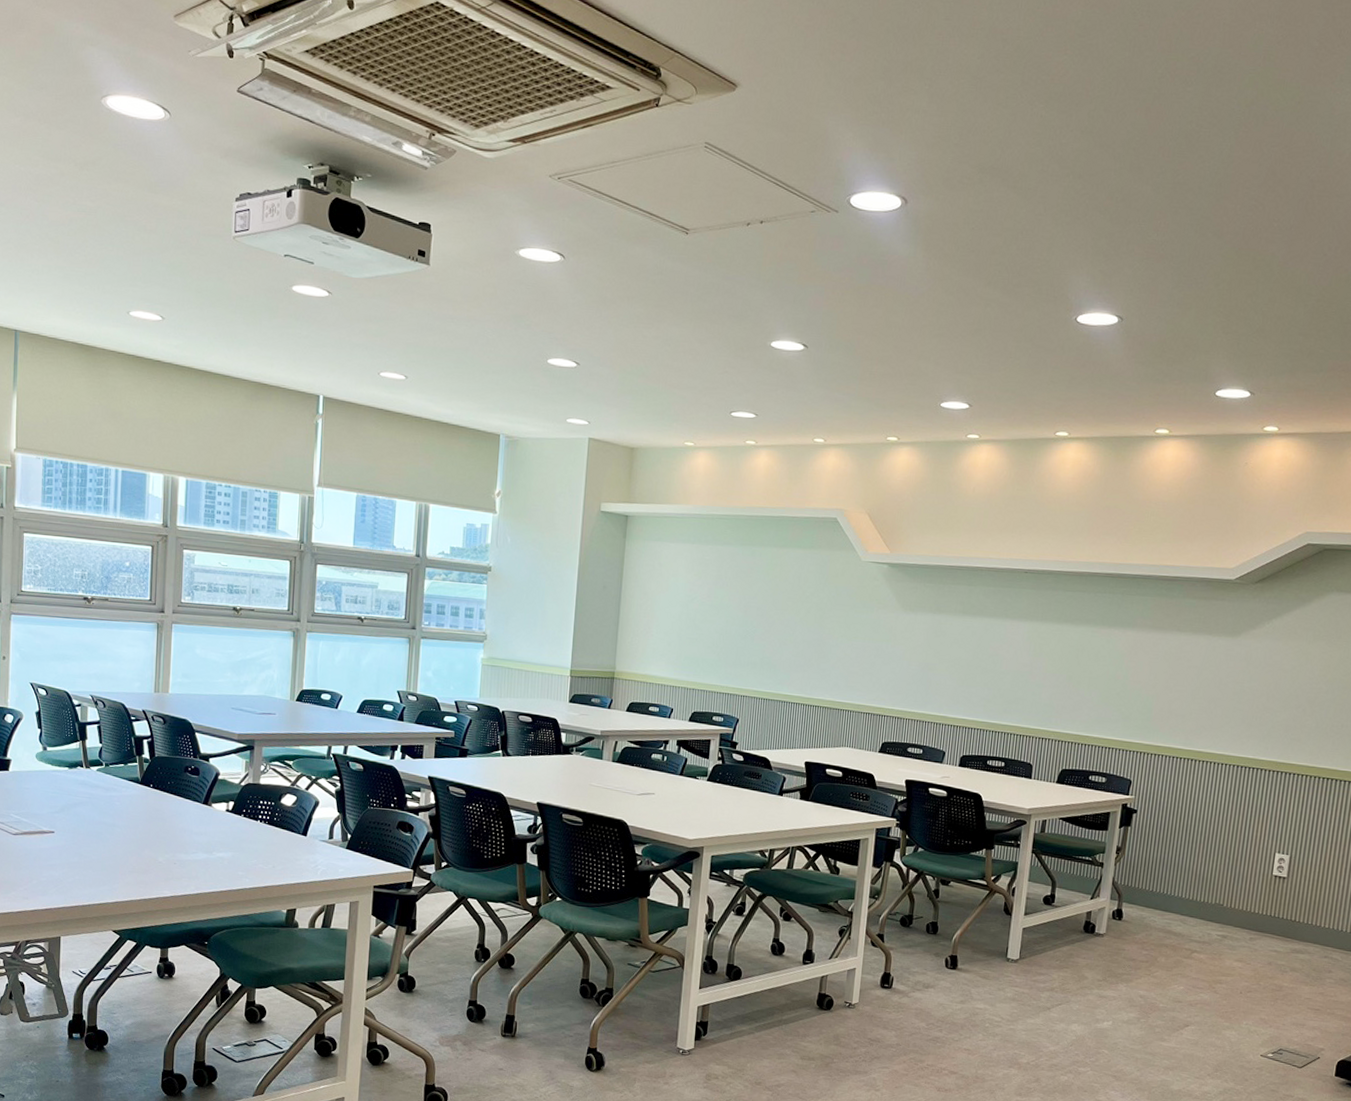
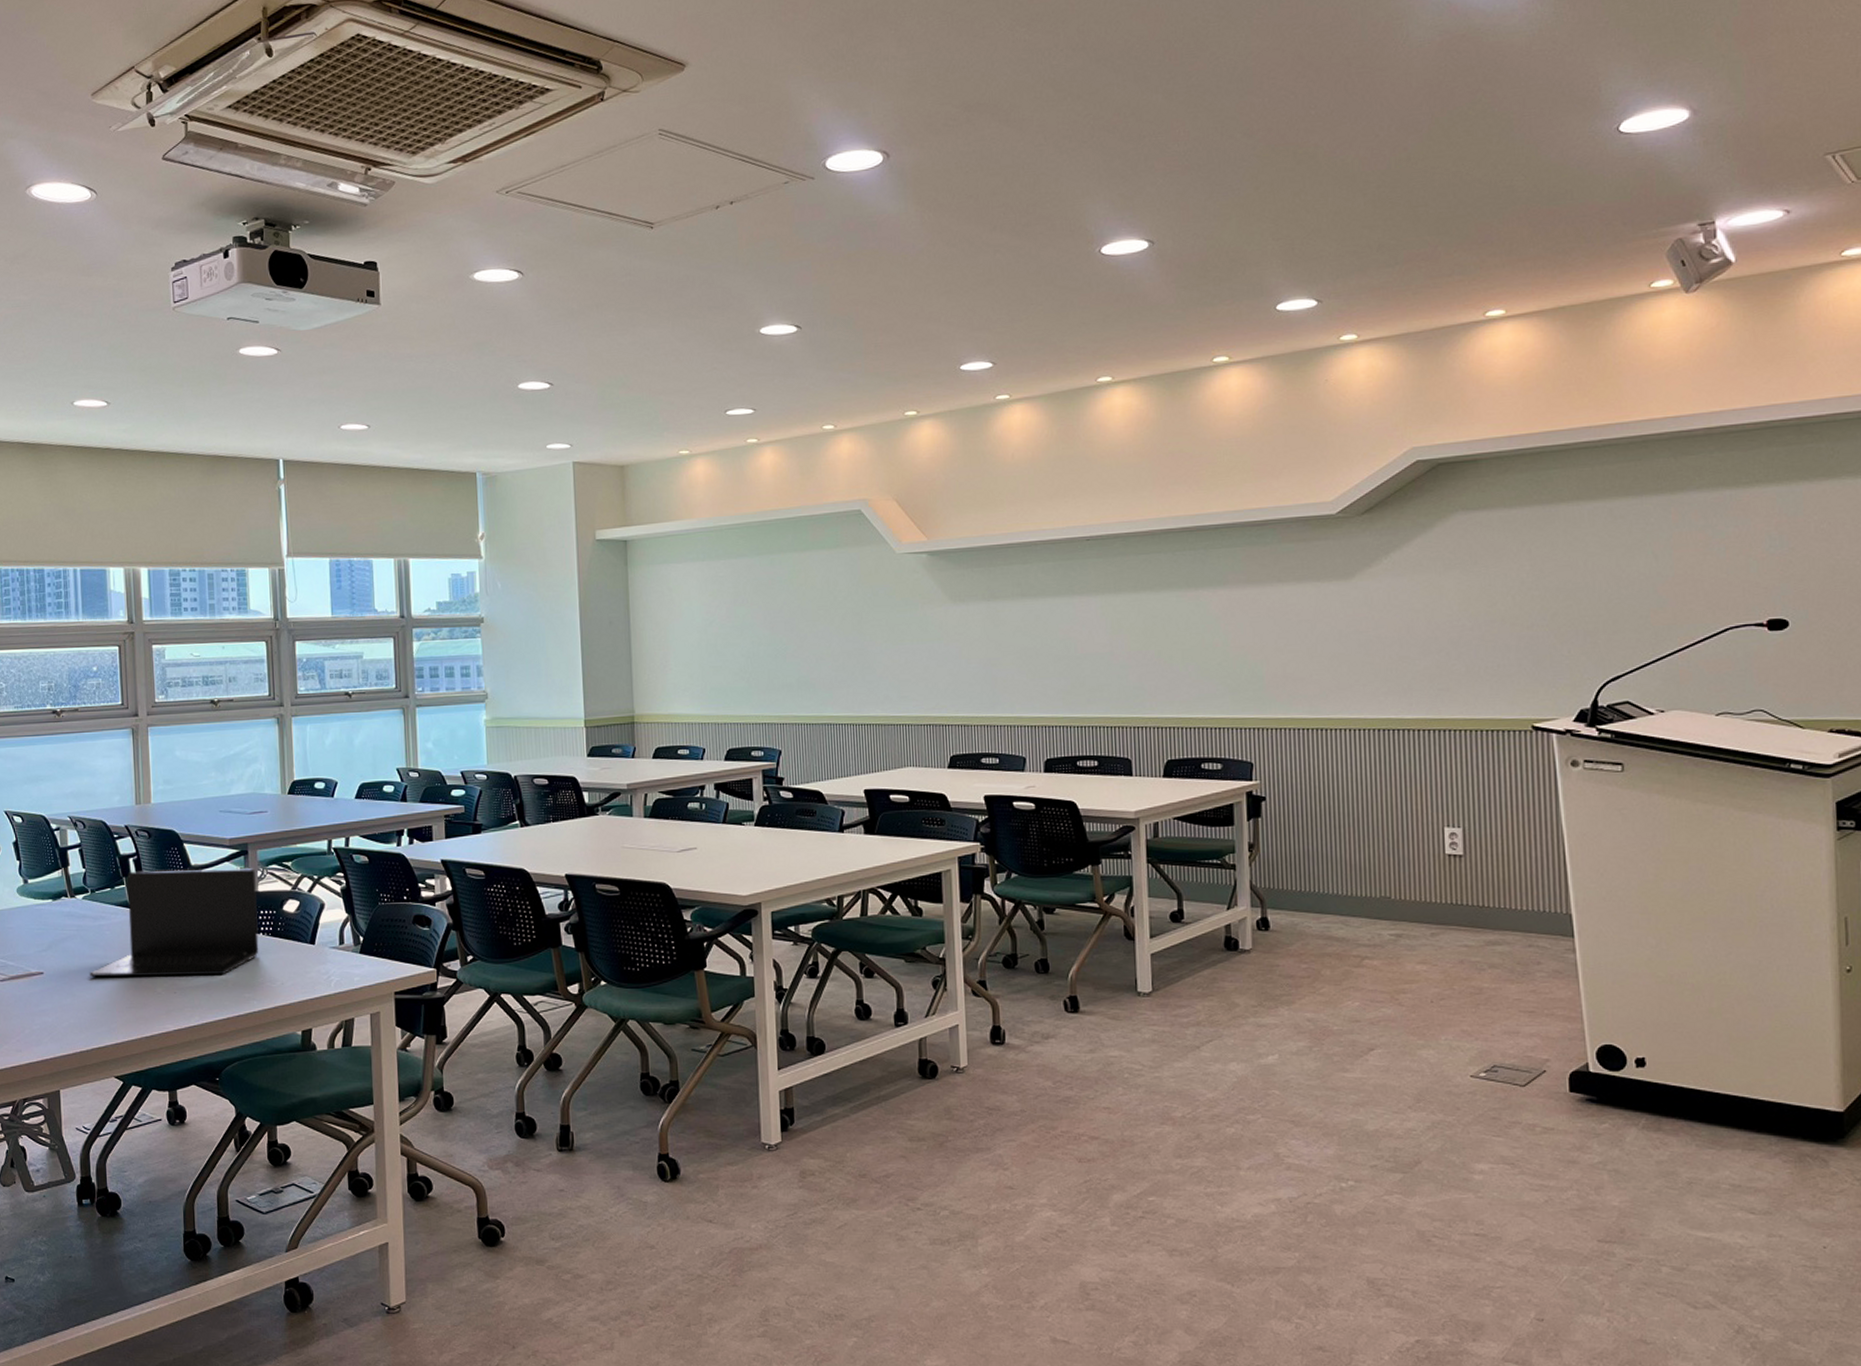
laptop: none [97,752,259,853] -> present [89,867,259,978]

